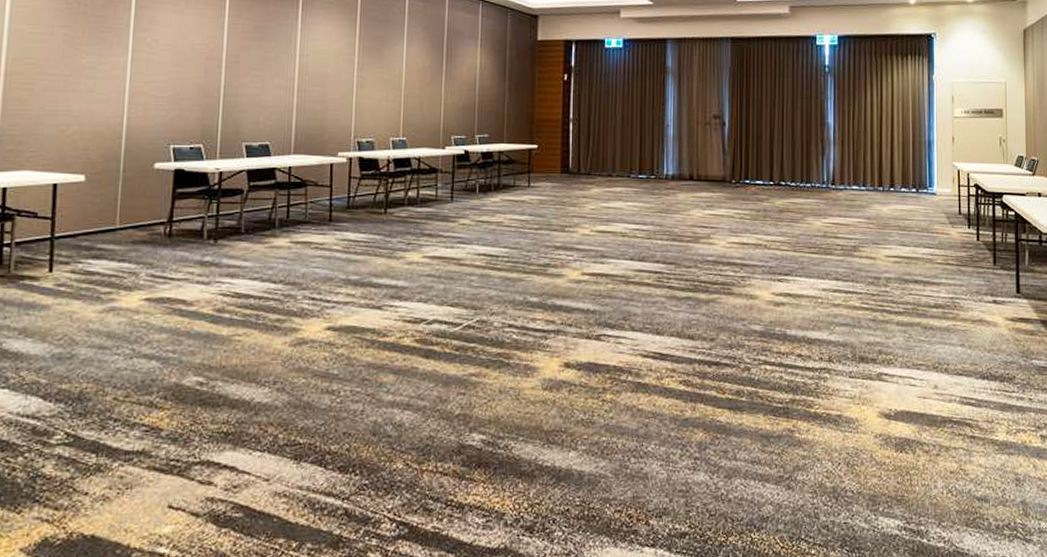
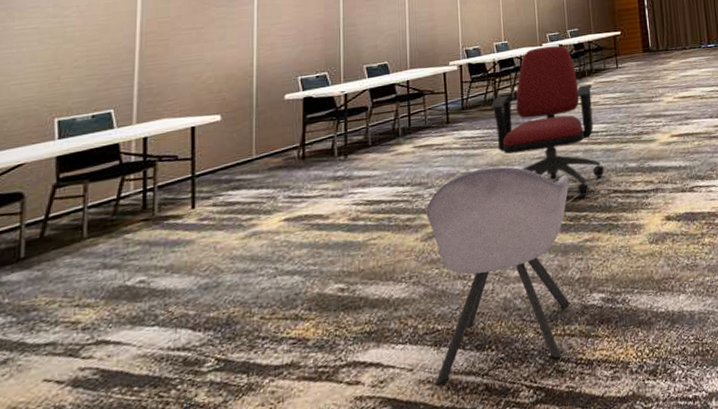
chair: none [291,278,459,501] -> present [426,166,570,386]
office chair: none [379,151,502,326] -> present [490,45,605,197]

